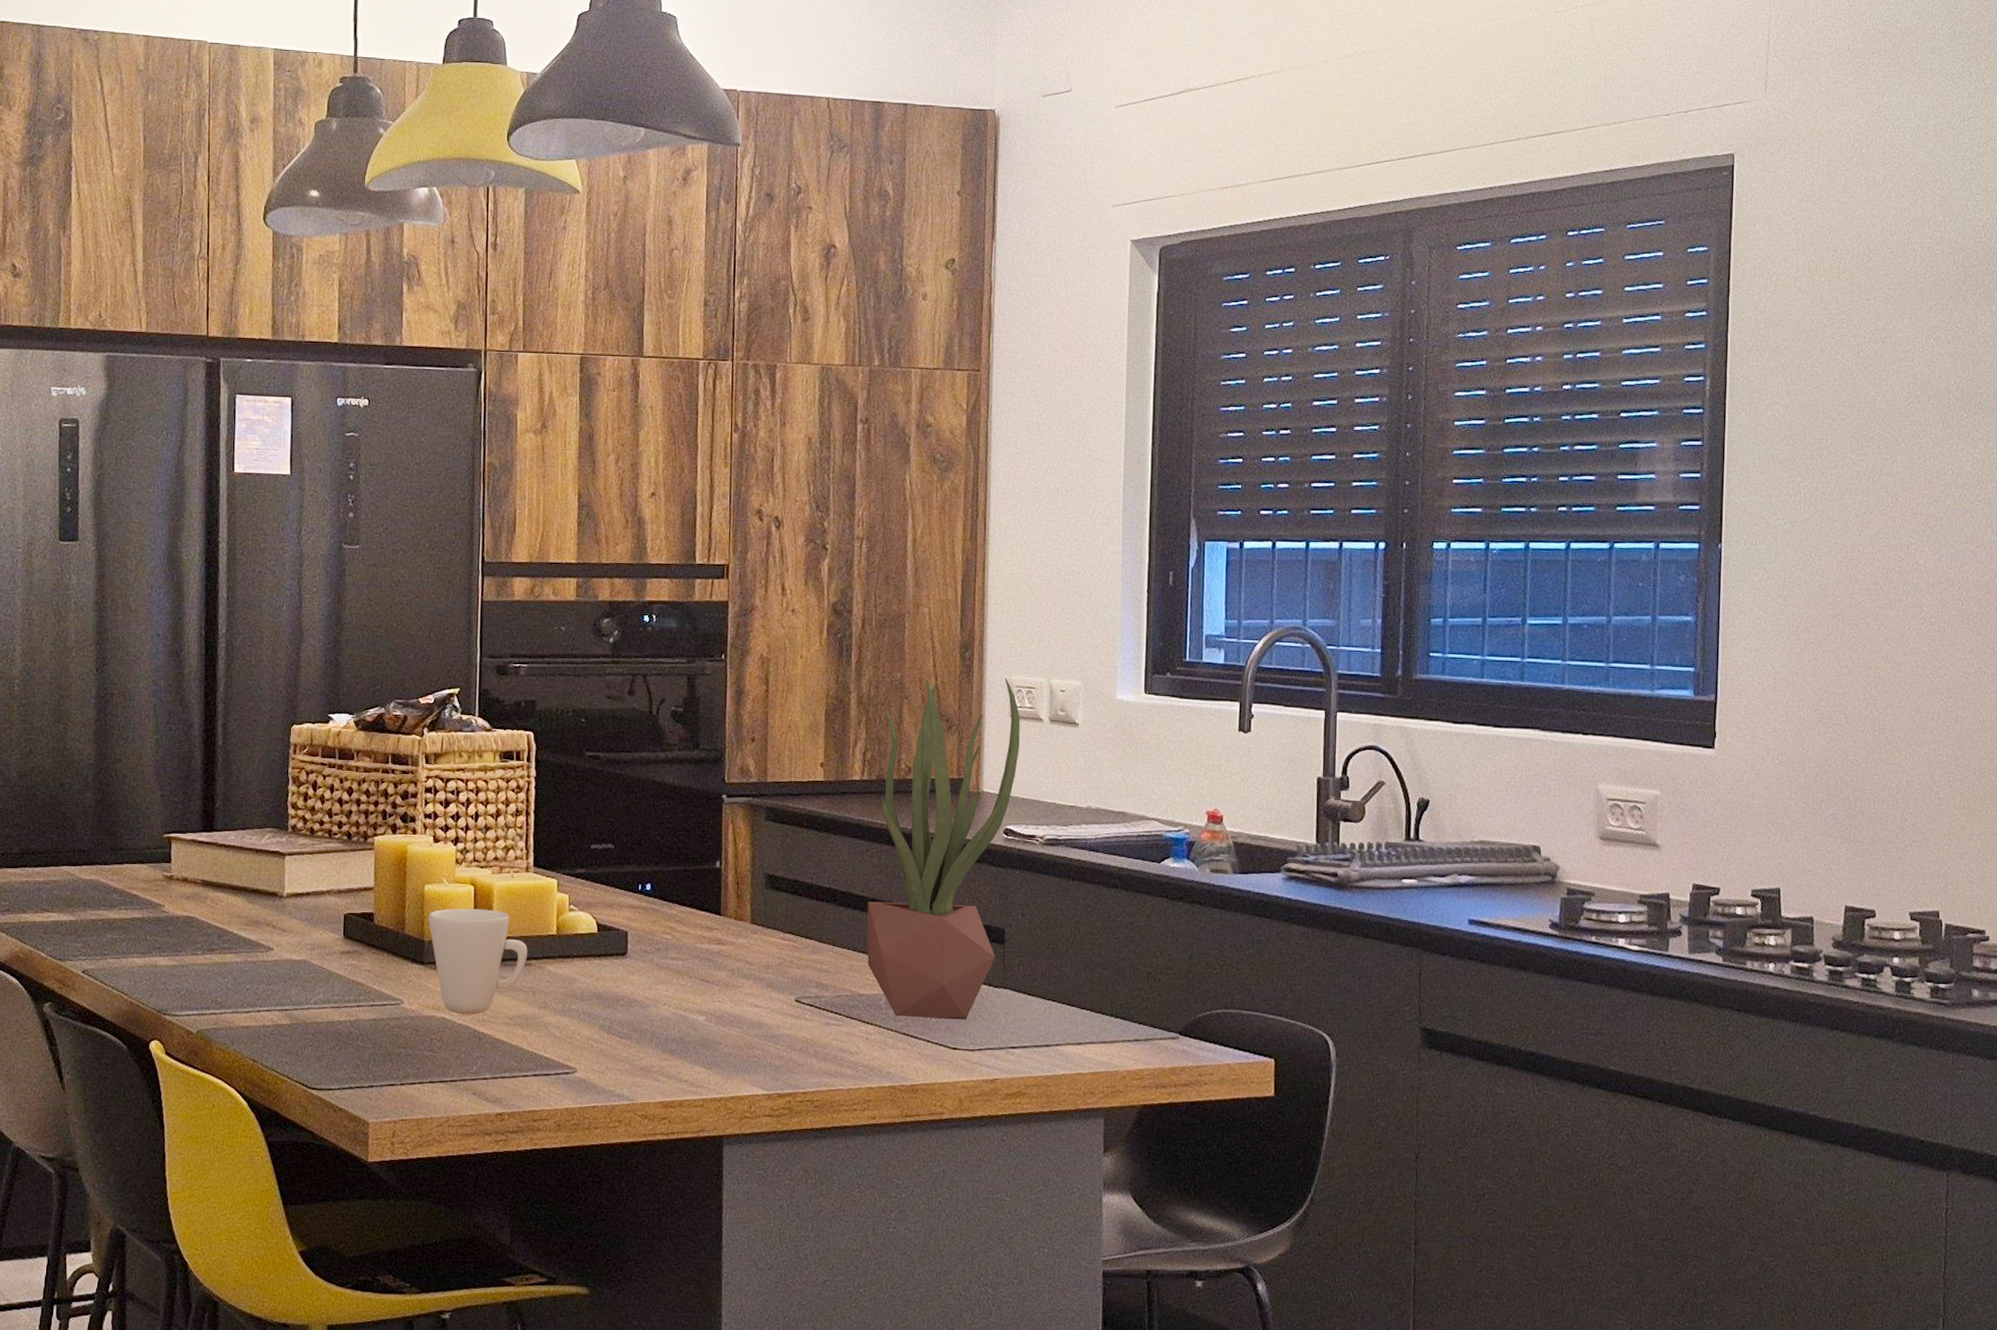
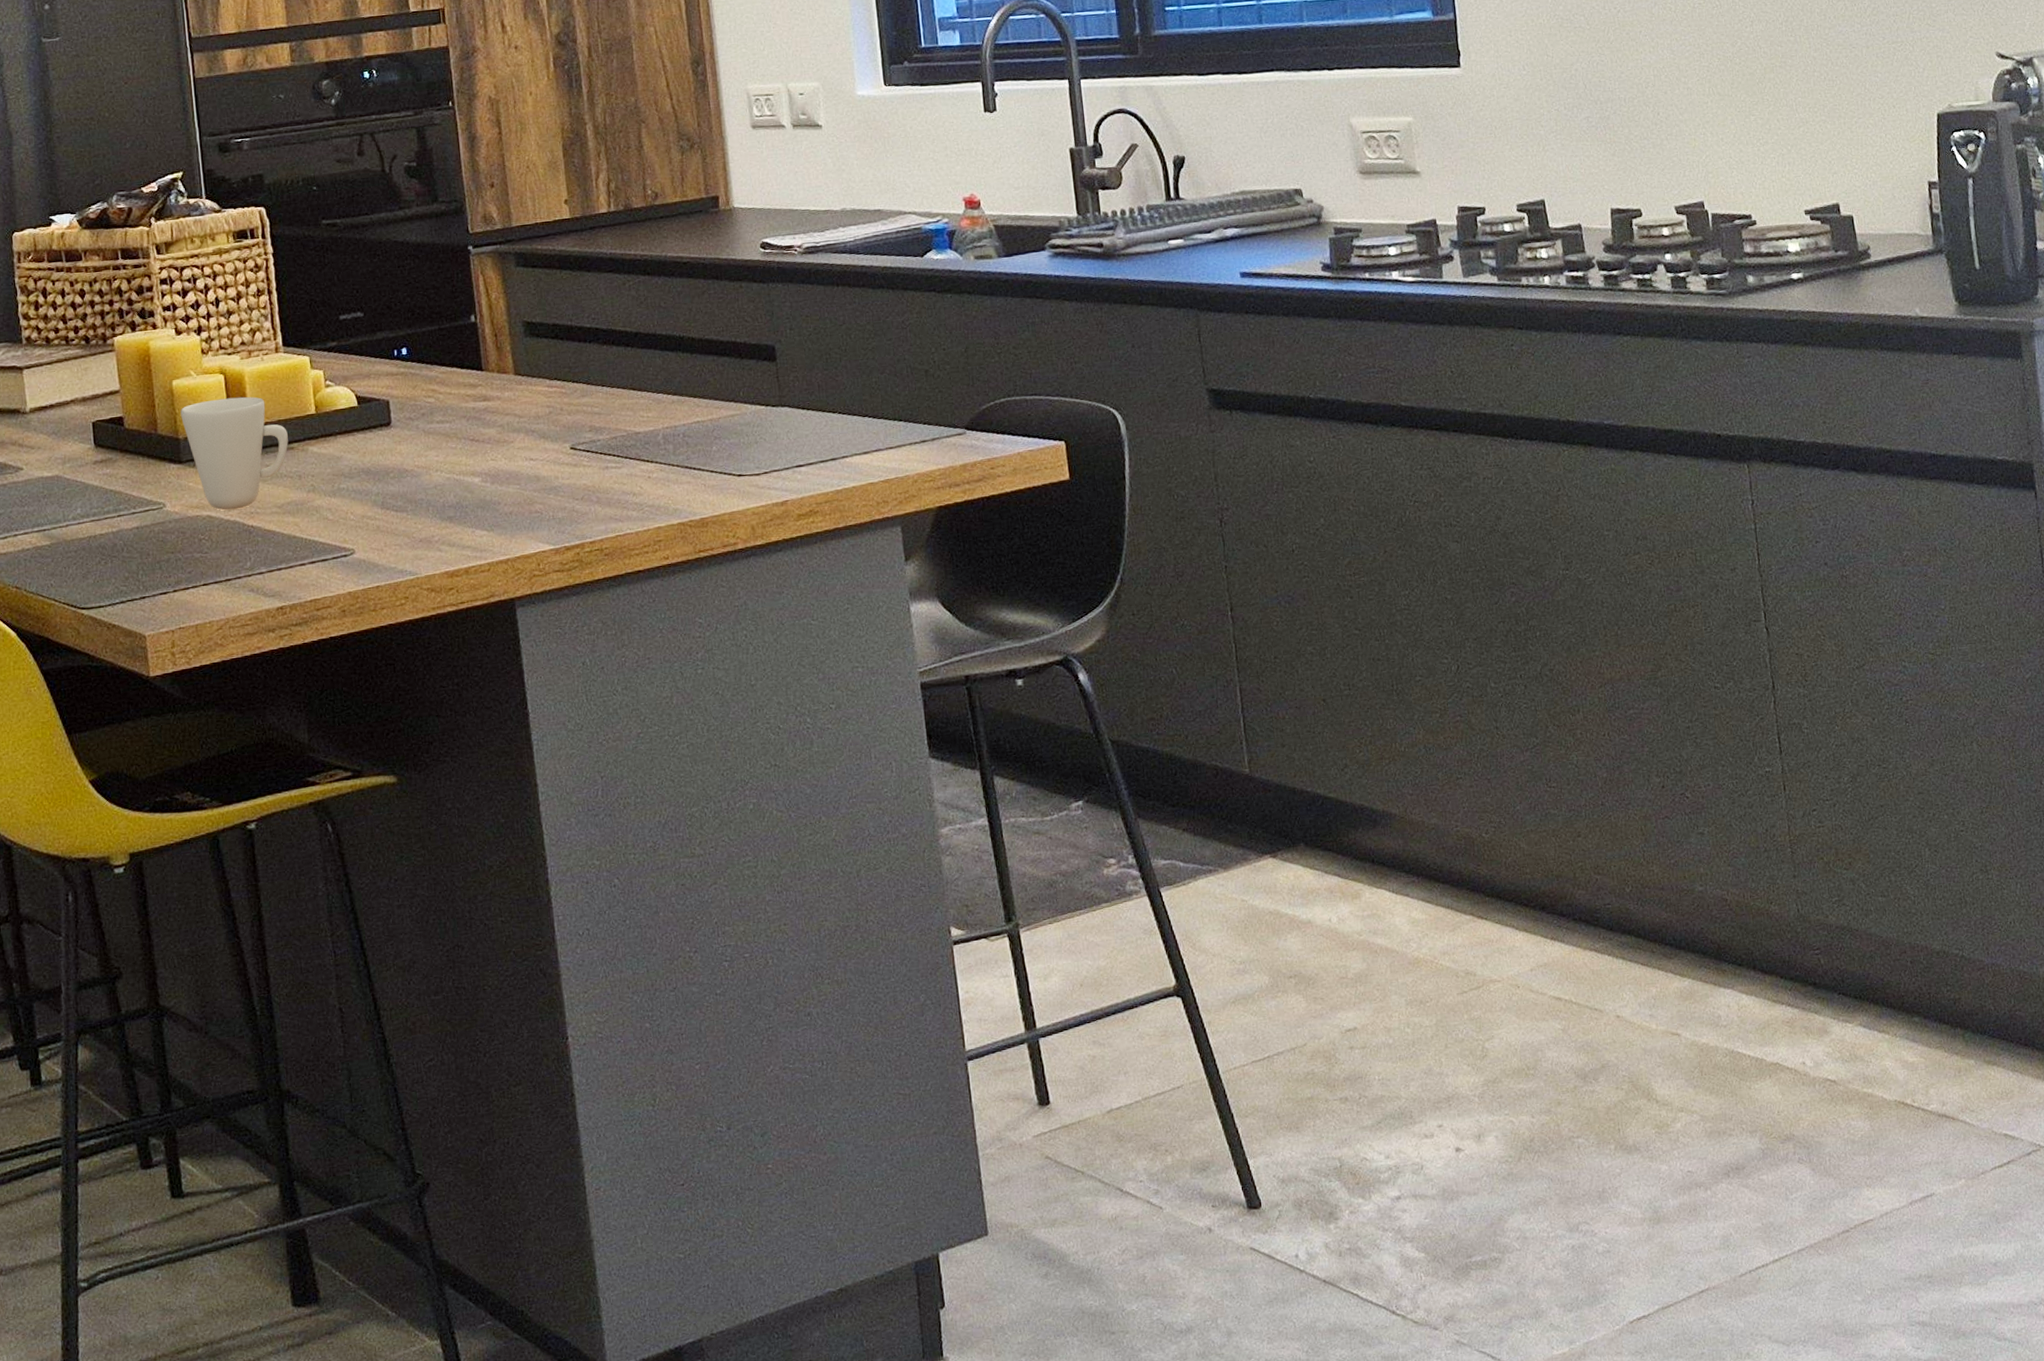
potted plant: present [867,678,1020,1020] -> none [623,88,769,451]

